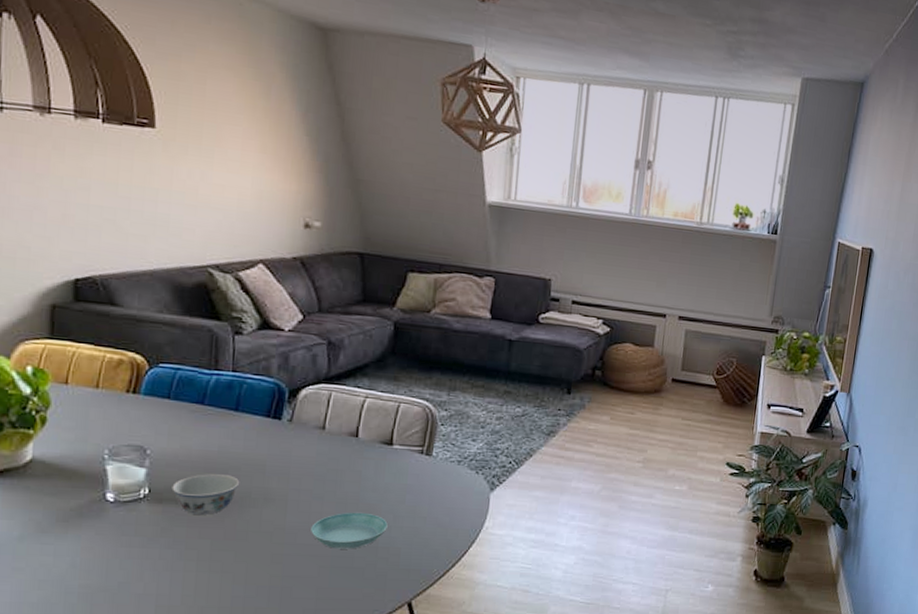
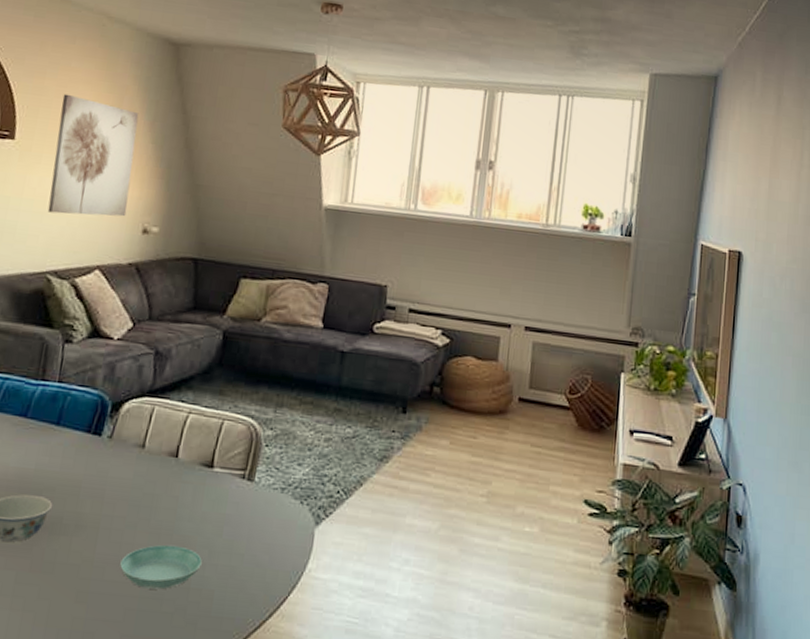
wall art: none [201,79,290,211] -> present [47,94,139,217]

